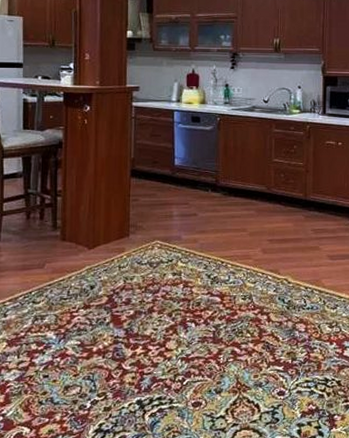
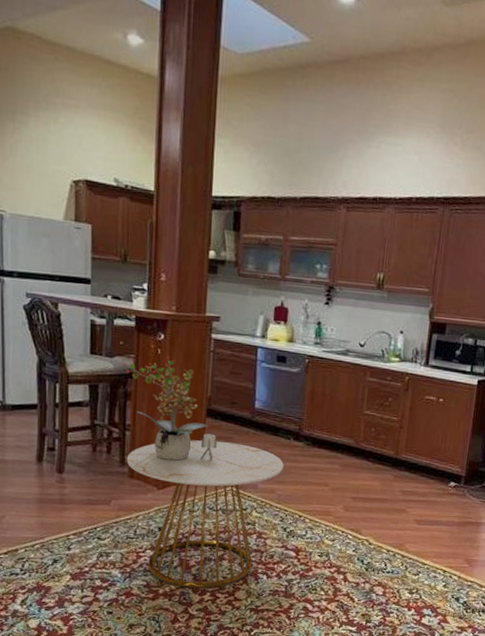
potted plant: none [53,124,133,220] -> present [123,355,208,461]
side table: none [58,193,204,344] -> present [126,433,284,589]

